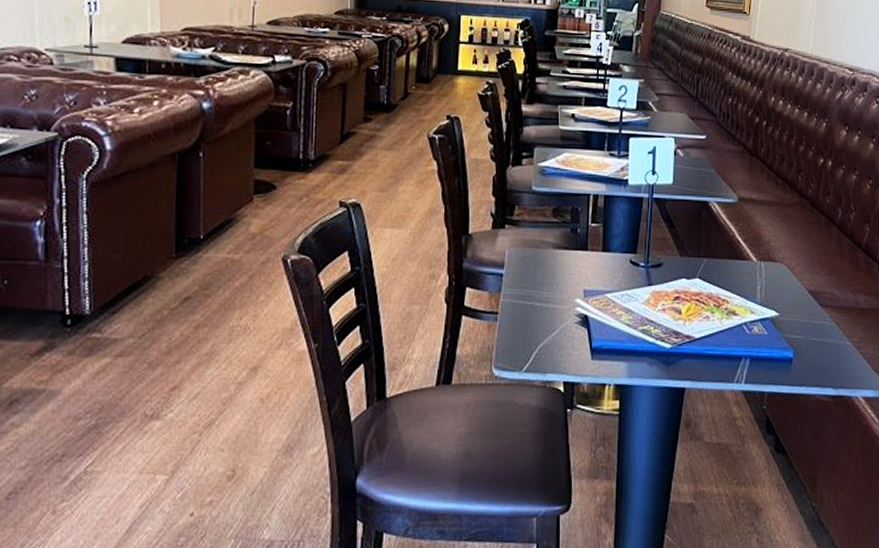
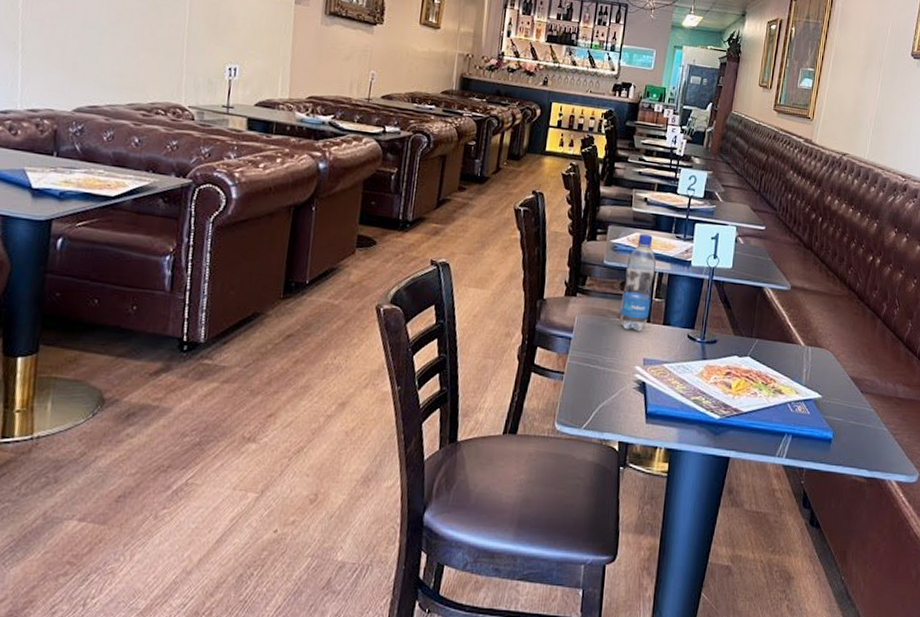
bottle: none [554,154,590,262] -> present [619,234,657,332]

